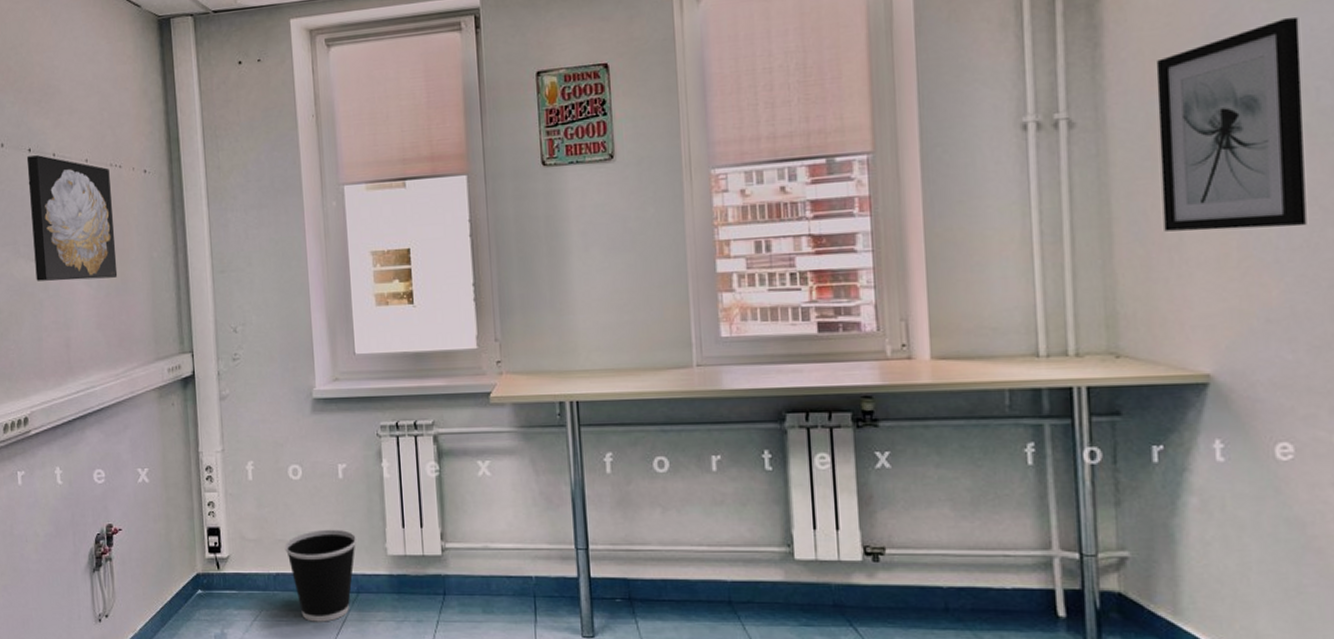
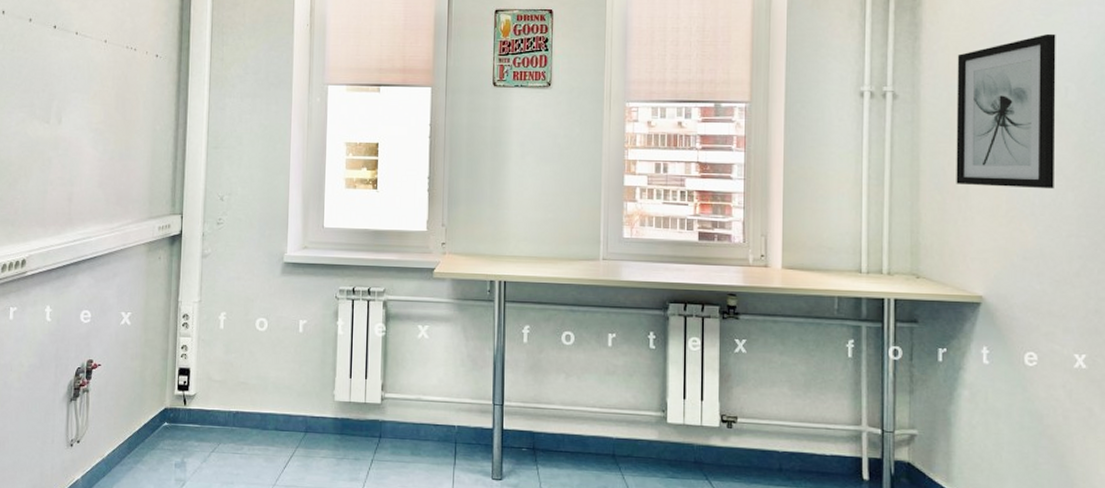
wall art: present [26,155,118,281] -> none [48,32,125,144]
wastebasket: present [284,529,358,622] -> none [246,375,310,457]

